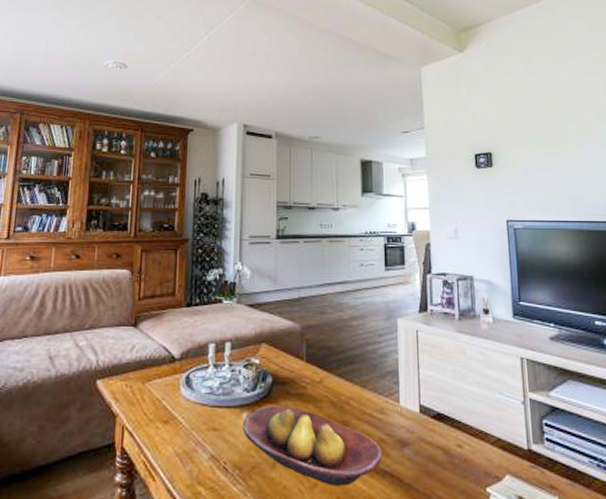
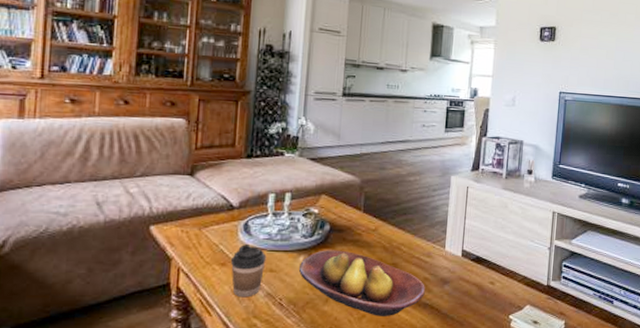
coffee cup: none [174,400,209,460] -> present [231,245,267,298]

